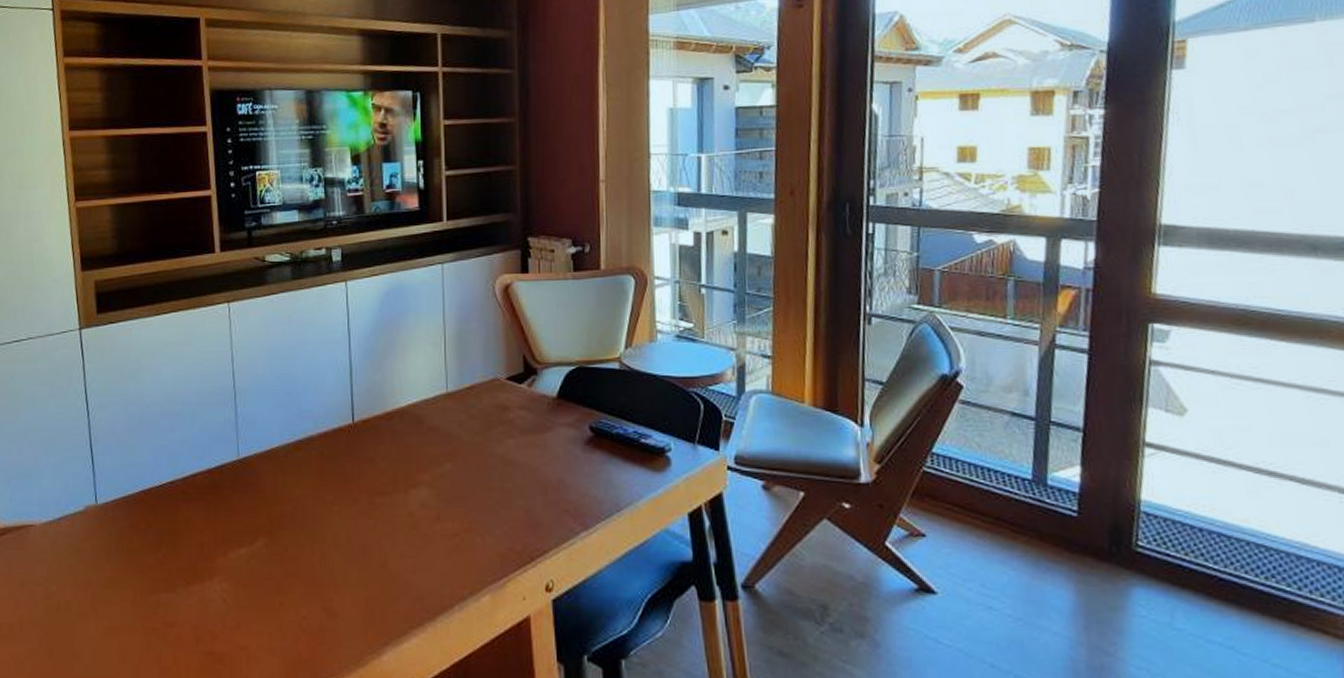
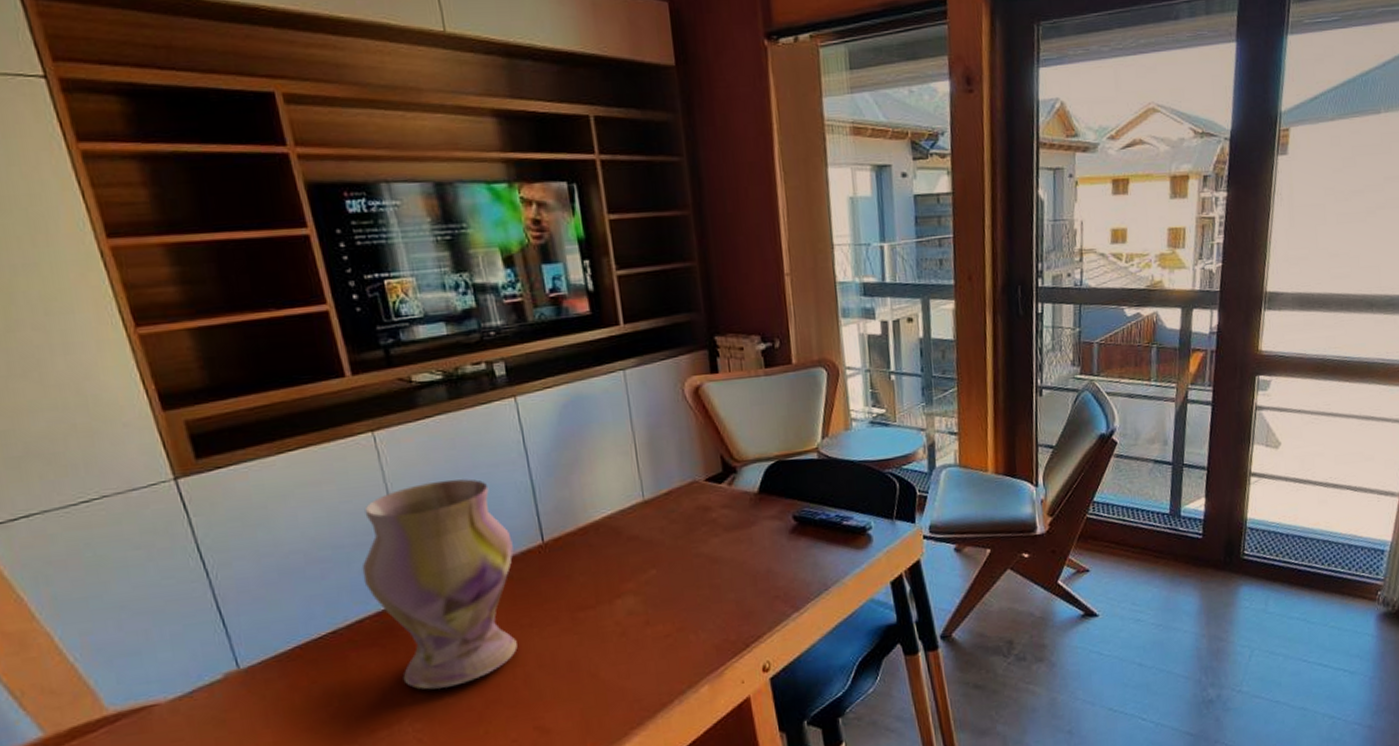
vase: none [202,352,327,552] -> present [361,479,518,690]

